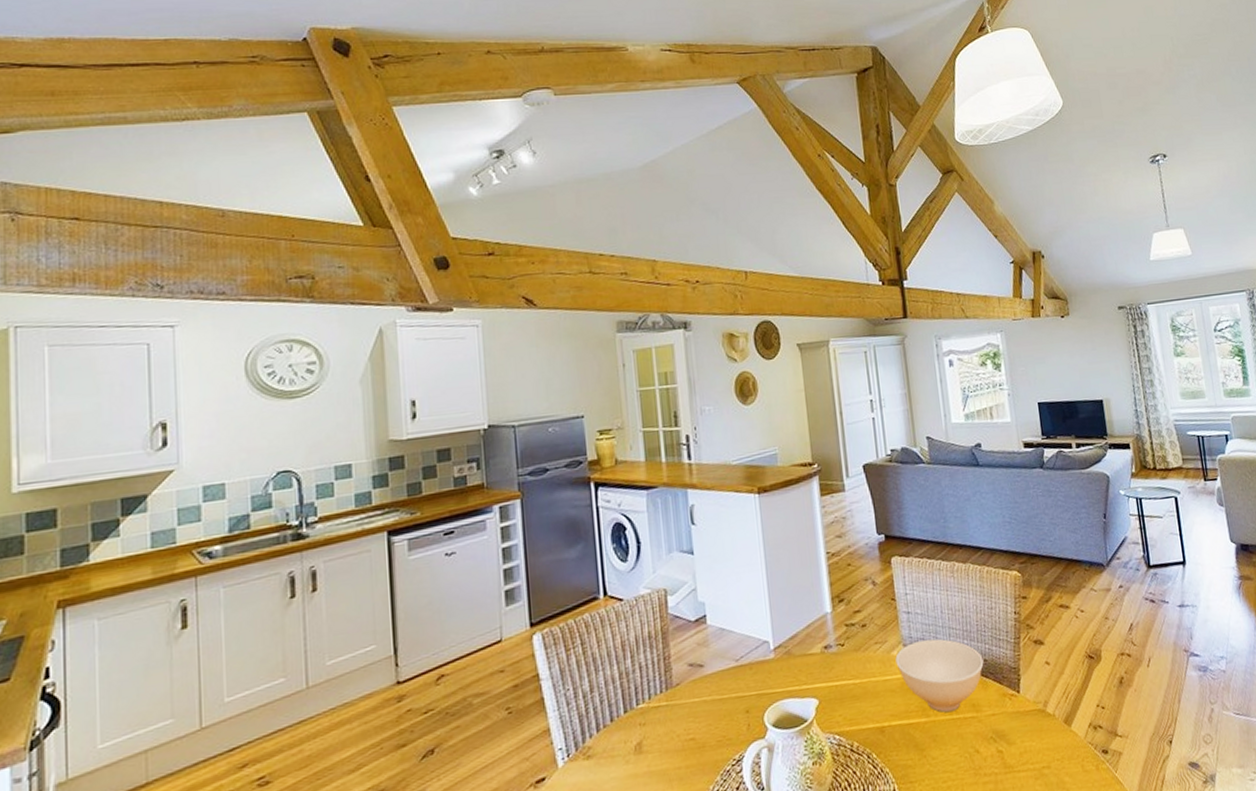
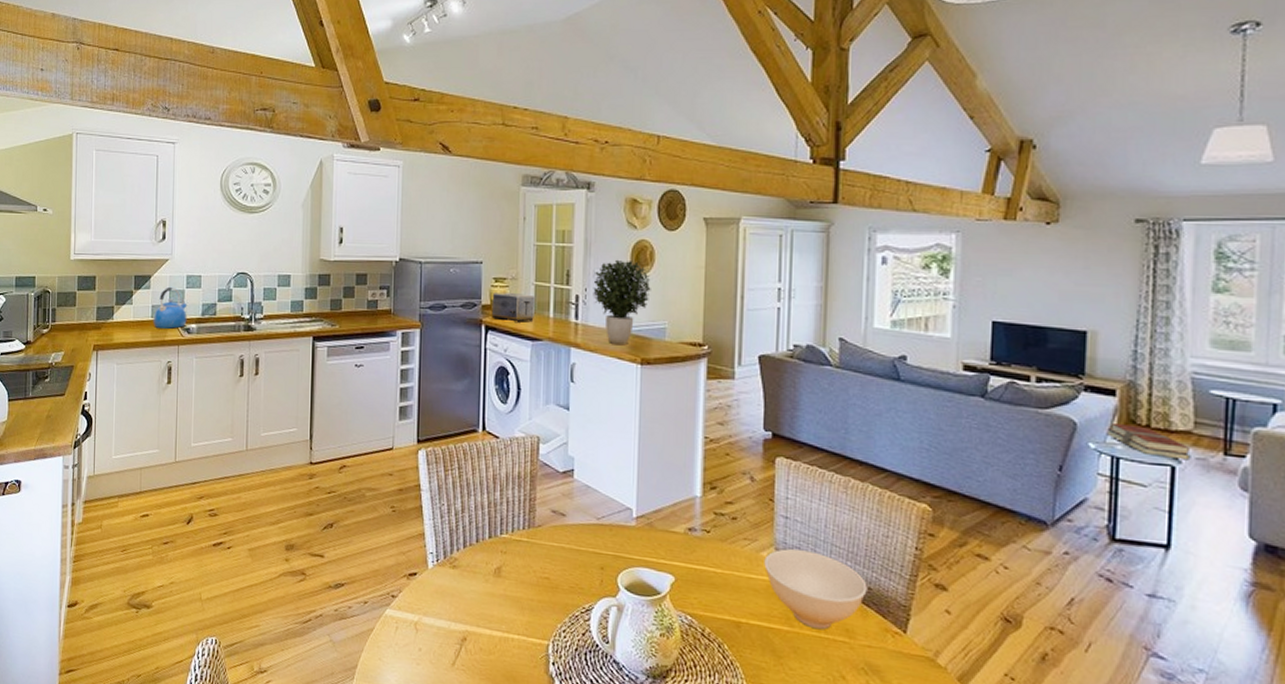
kettle: none [153,504,207,560] -> present [153,286,187,329]
toaster: none [598,442,646,474] -> present [491,292,535,323]
potted plant: none [701,393,758,479] -> present [593,259,651,346]
books: none [1129,469,1186,493] -> present [1106,422,1191,461]

